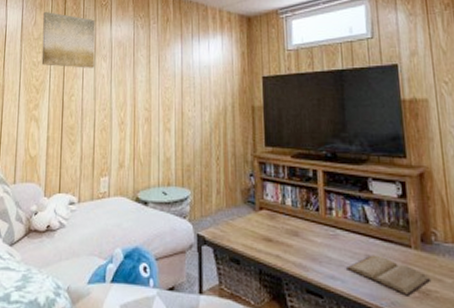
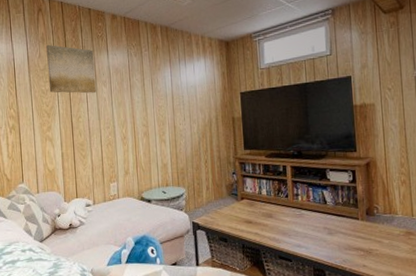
book: present [347,255,431,296] -> none [309,227,373,255]

